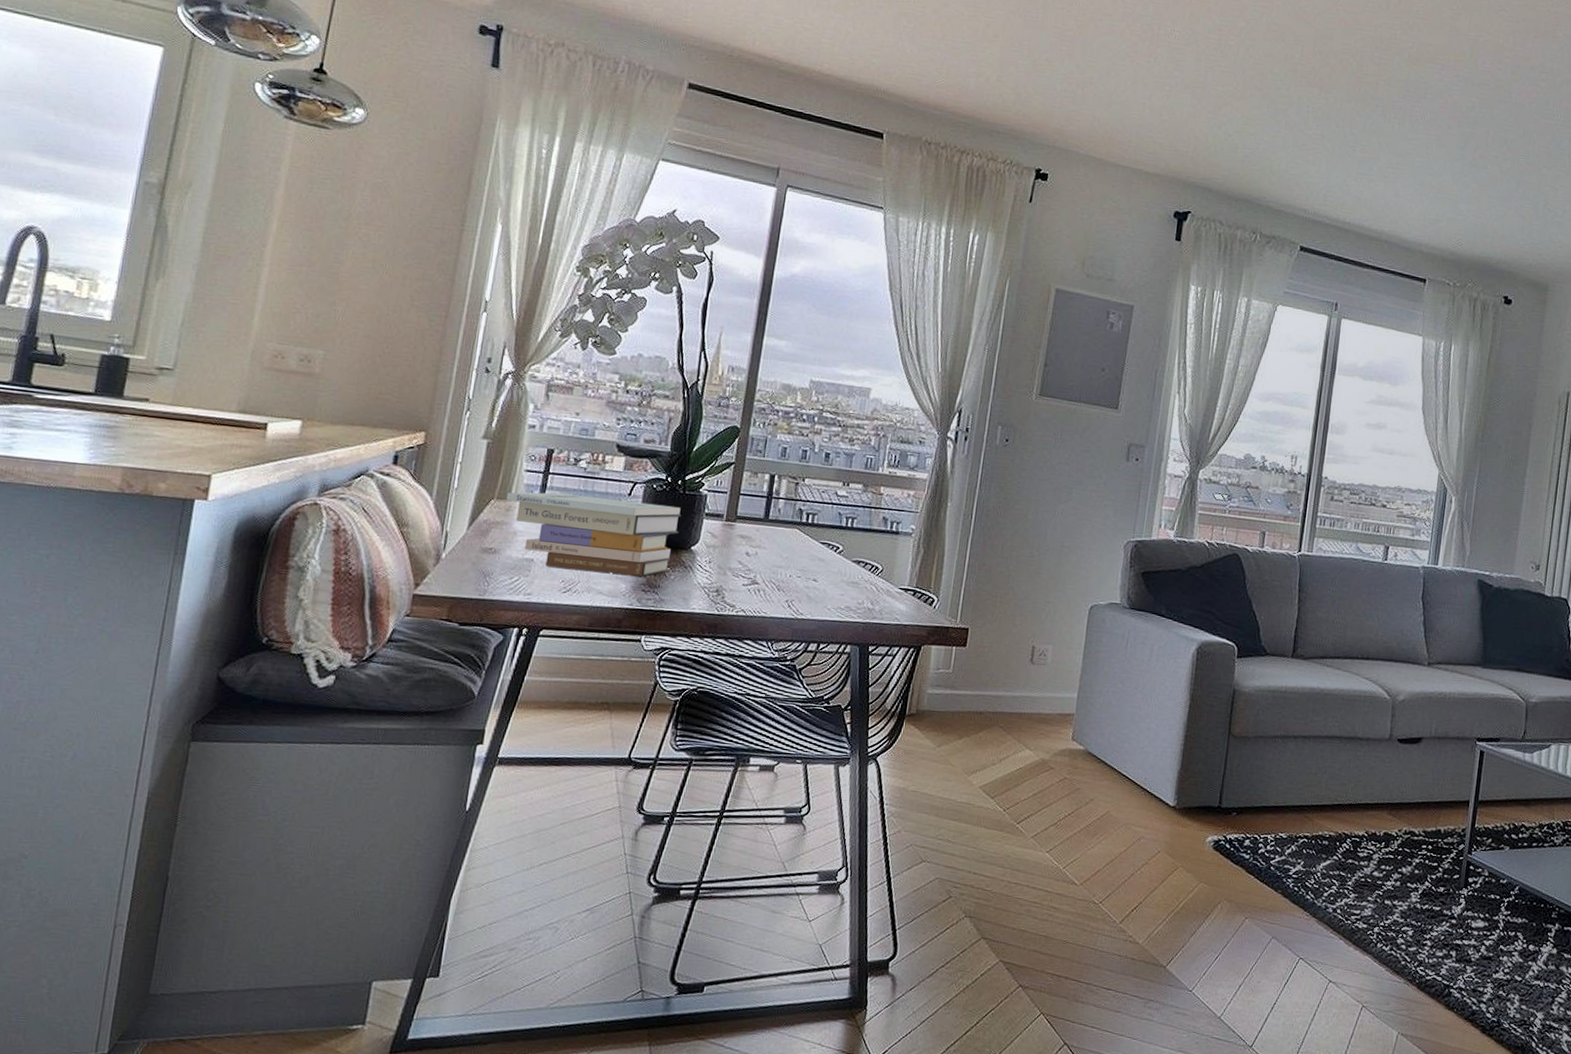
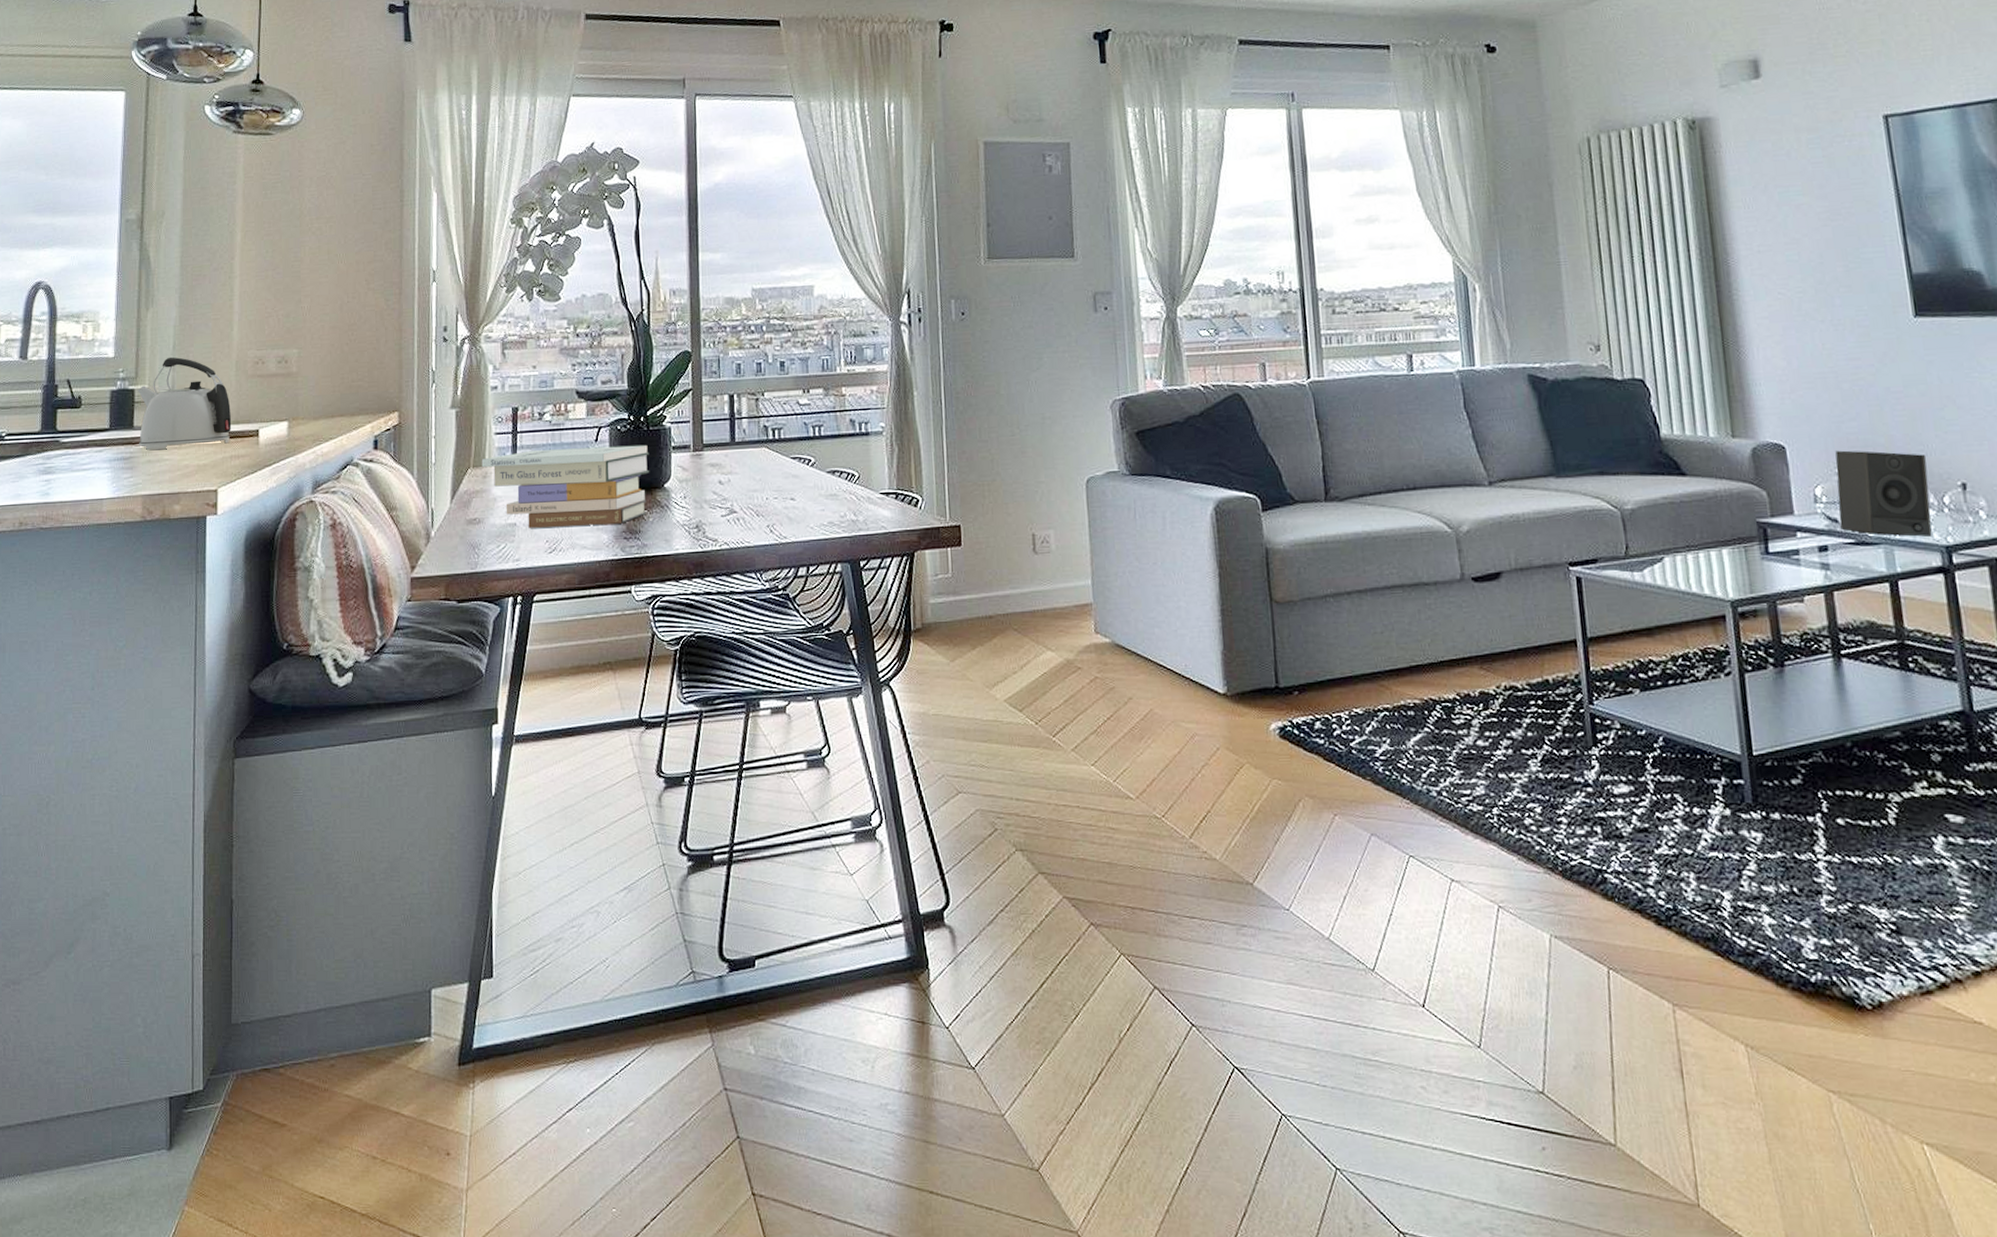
kettle: none [126,332,239,431] -> present [136,357,231,451]

